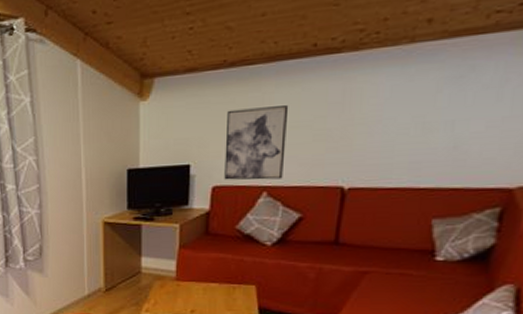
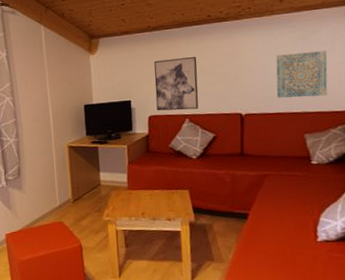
wall art: none [399,98,490,167] -> present [276,51,328,98]

